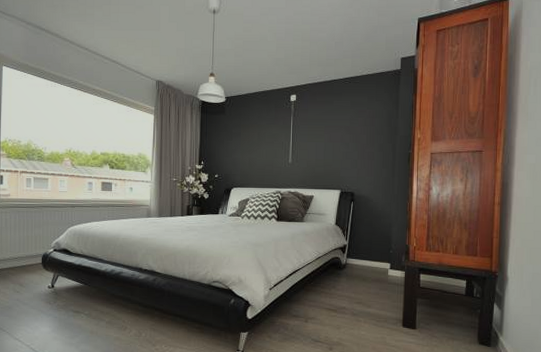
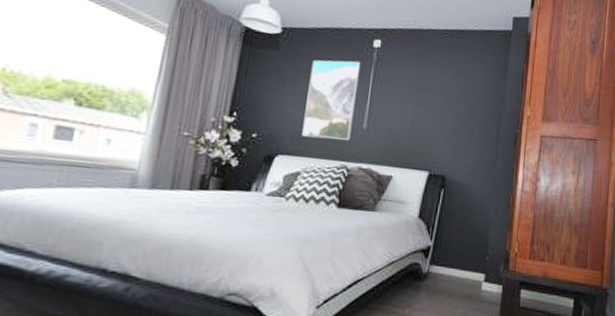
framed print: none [247,113,283,174] -> present [302,60,361,141]

